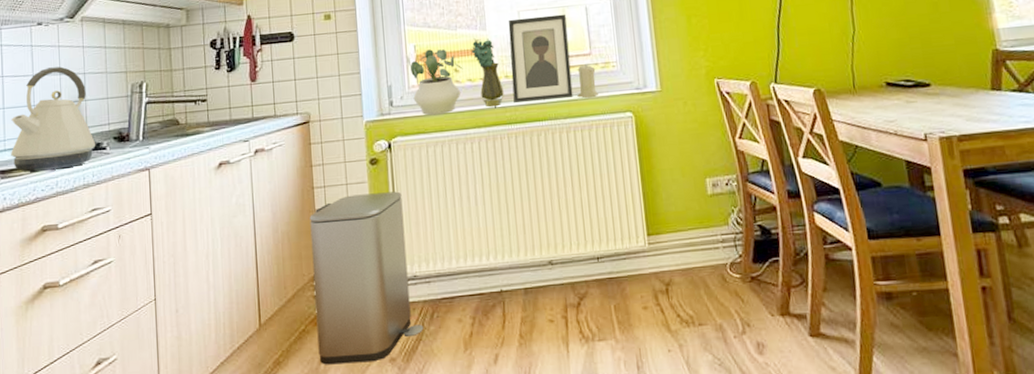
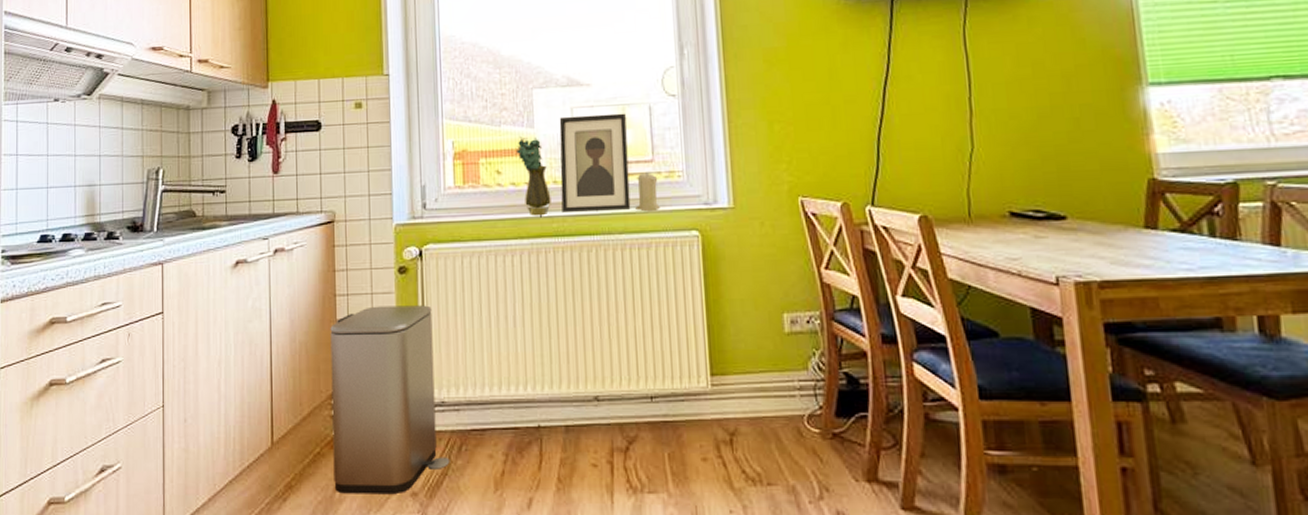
kettle: present [11,66,96,172] -> none [22,147,109,259]
potted plant: present [408,49,463,116] -> none [445,147,506,222]

